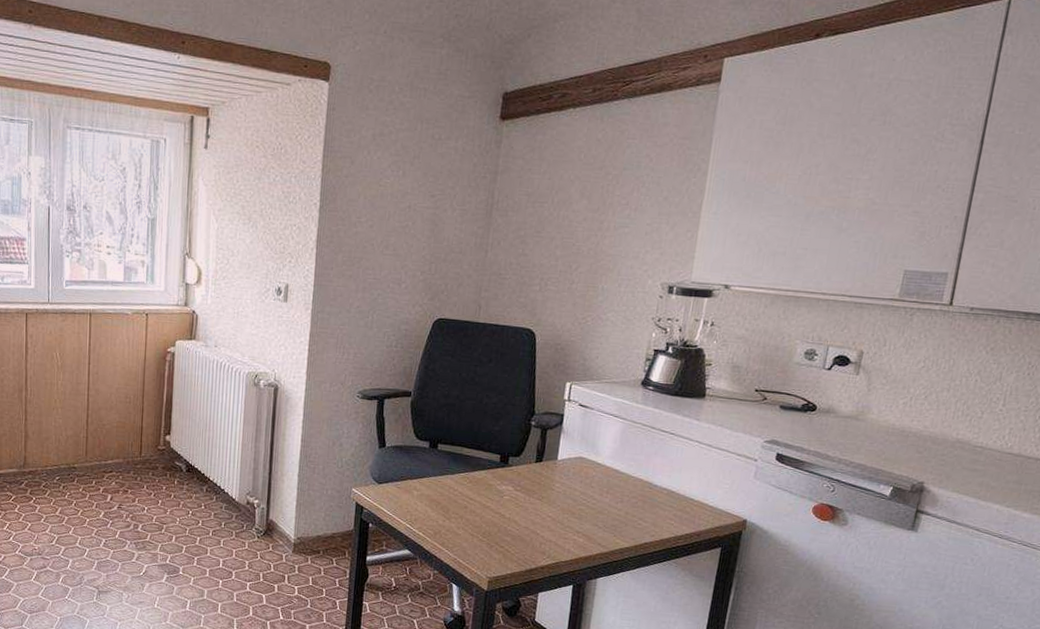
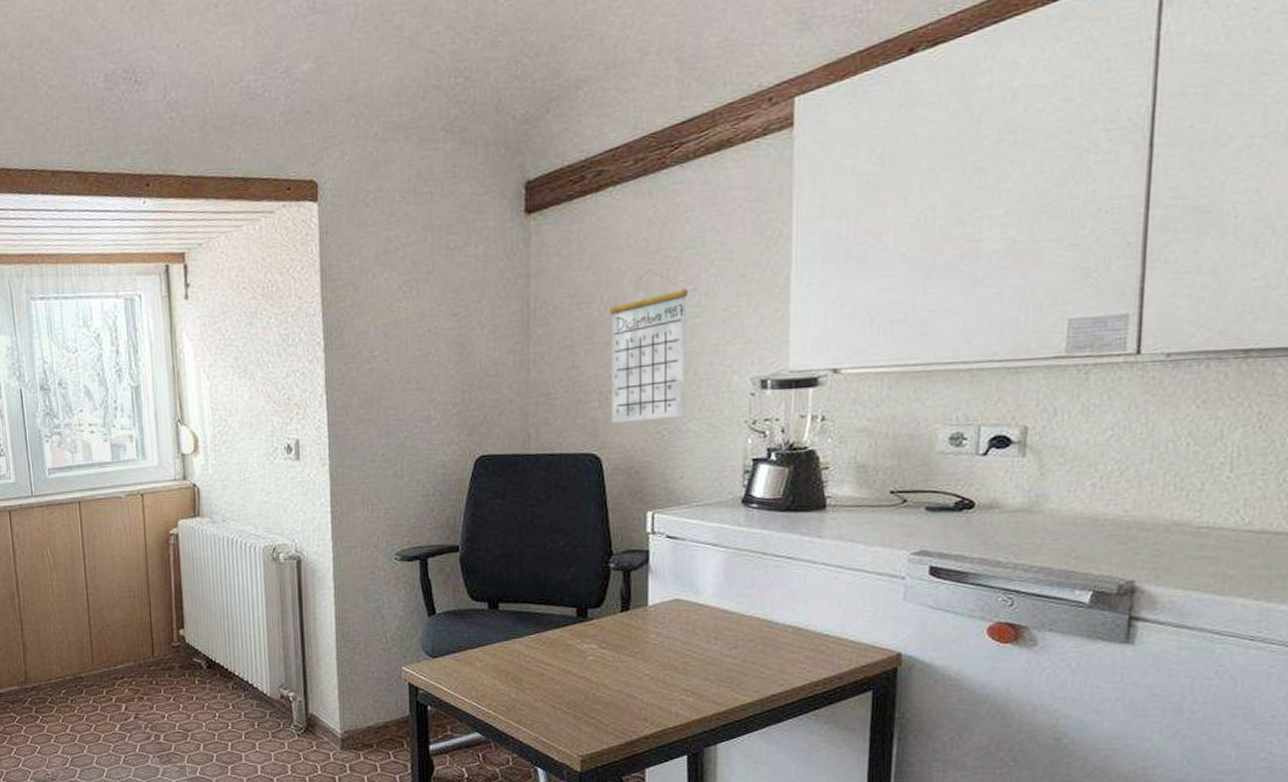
calendar: none [548,181,622,308] -> present [610,269,689,423]

